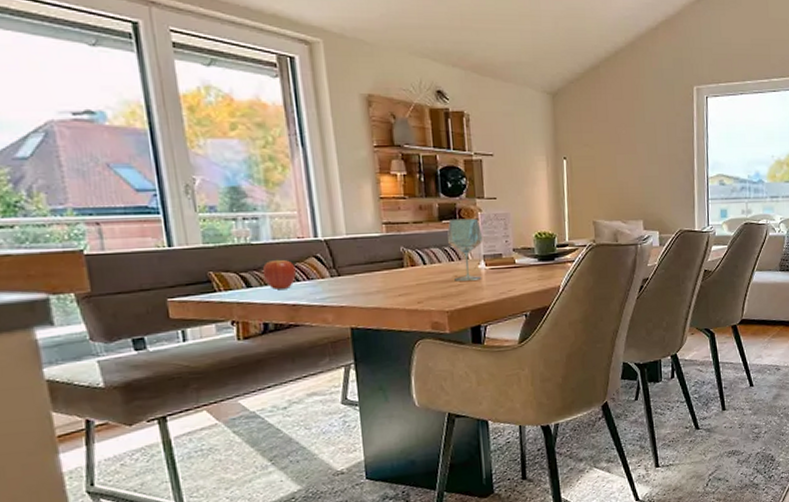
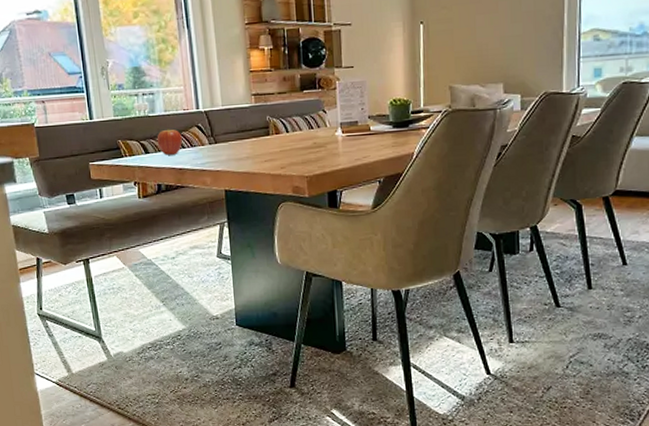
wine glass: present [446,218,484,282] -> none [307,87,341,149]

